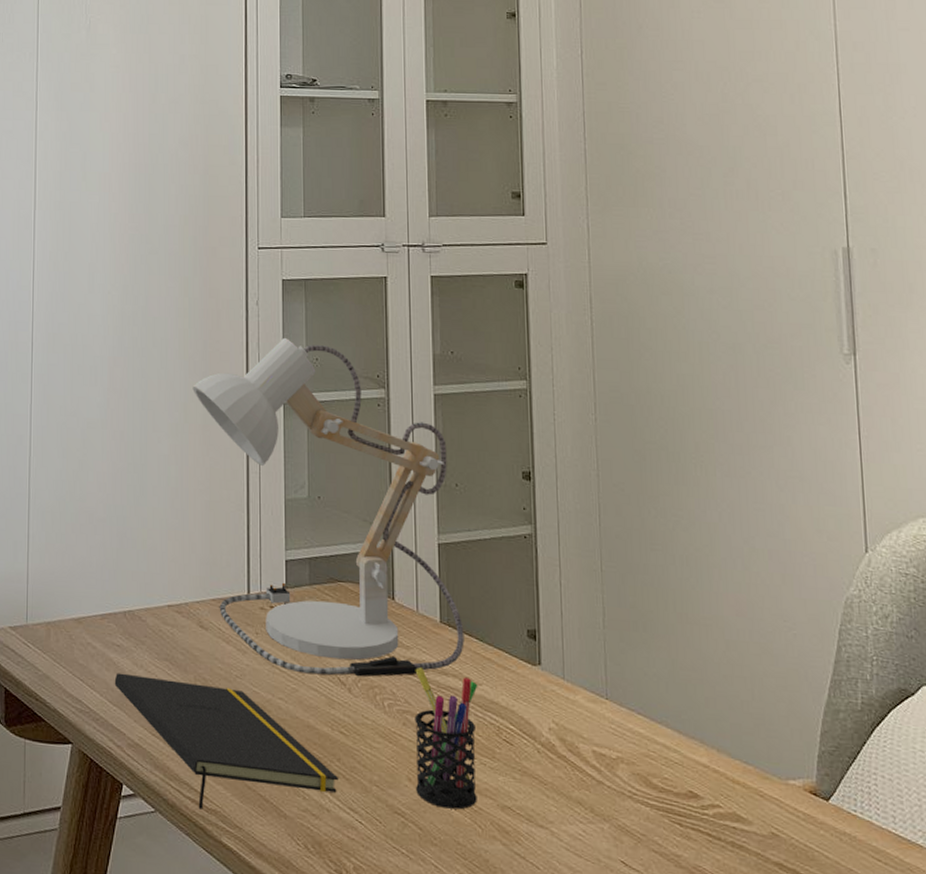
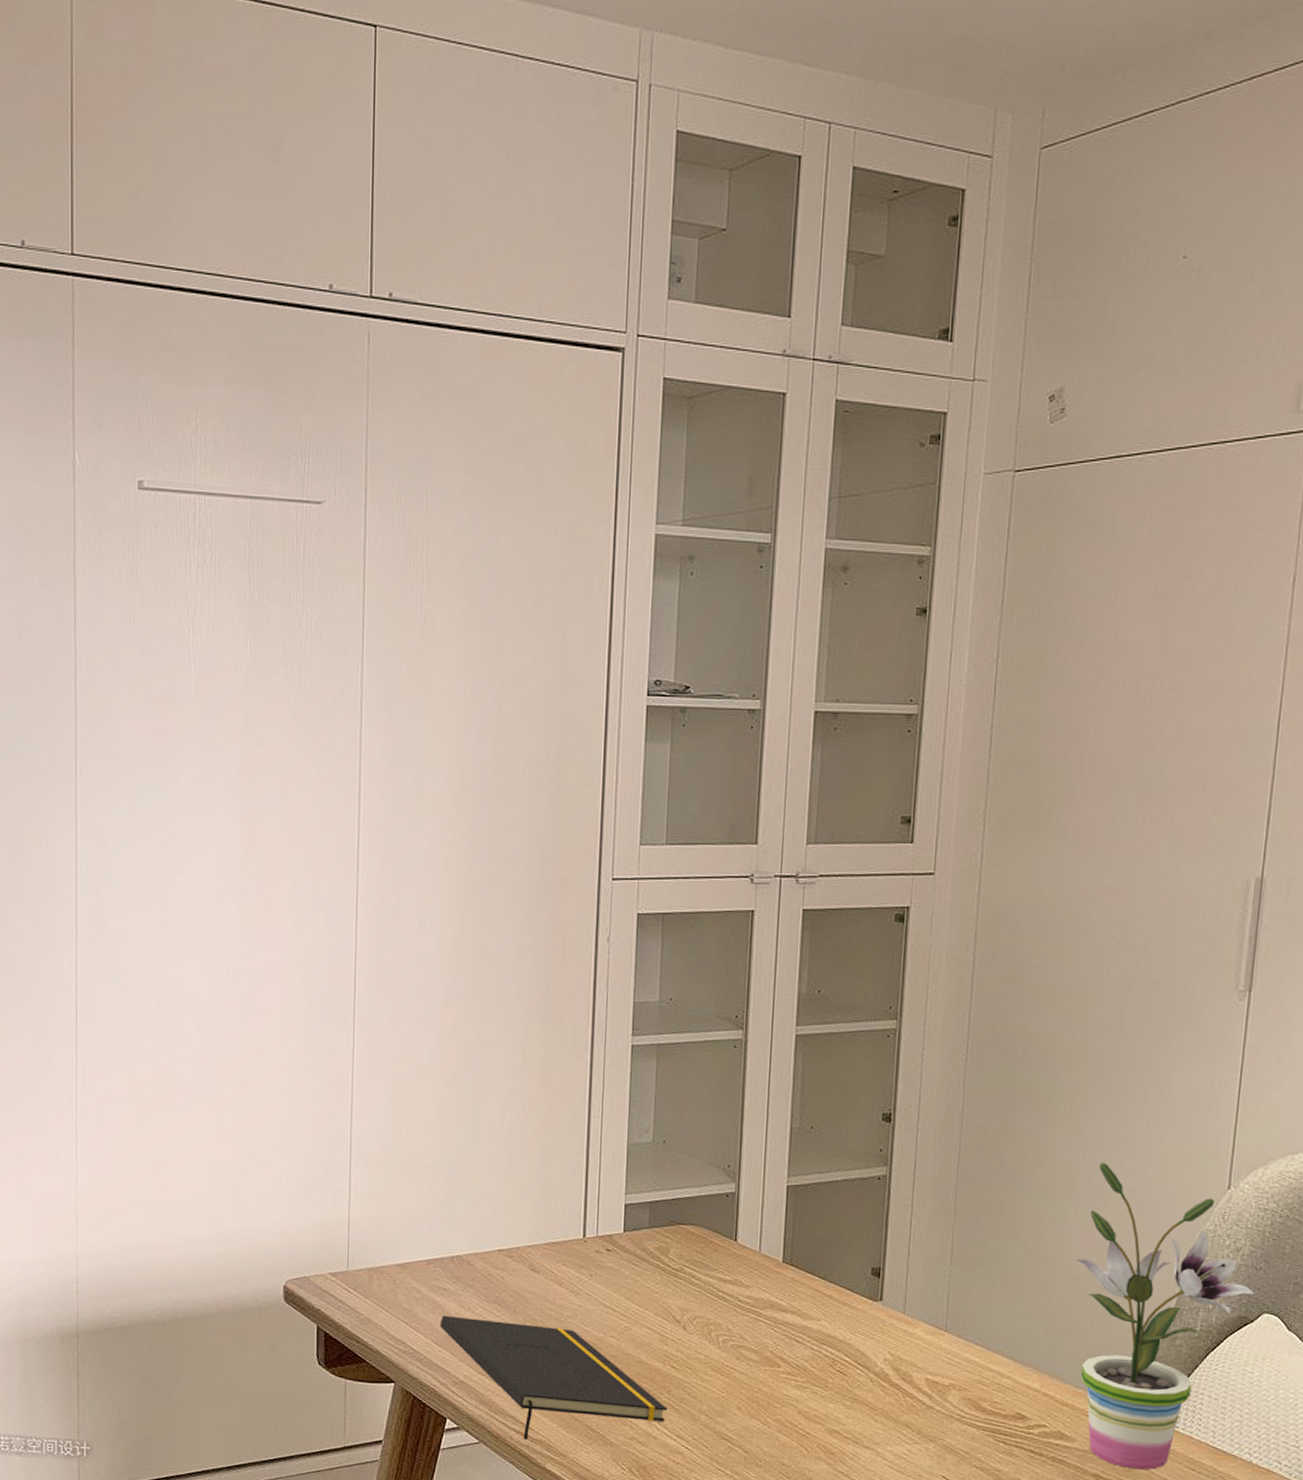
desk lamp: present [192,337,464,677] -> none [532,976,807,1315]
pen holder: present [415,666,478,810] -> none [745,1304,817,1434]
potted plant: none [727,524,911,859] -> present [1076,1163,1255,1470]

